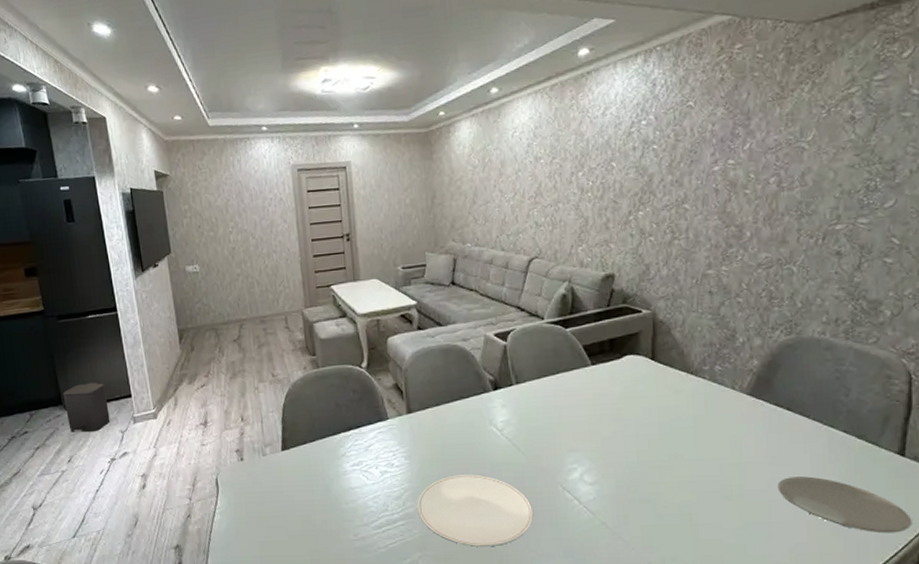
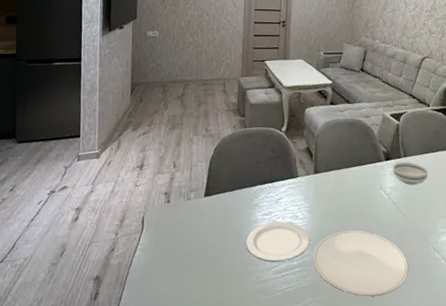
pedal bin: present [62,382,110,432] -> none [17,120,58,165]
plate: none [336,470,411,517] -> present [245,221,310,262]
bowl: none [502,389,549,417] -> present [392,161,428,185]

